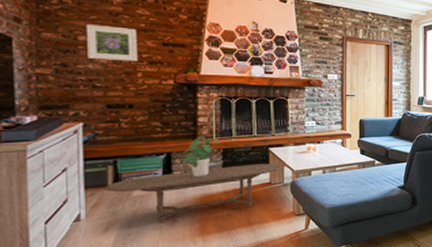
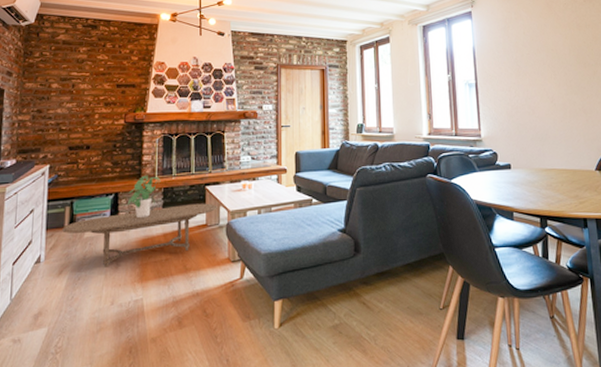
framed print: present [85,24,137,62] -> none [57,72,97,105]

